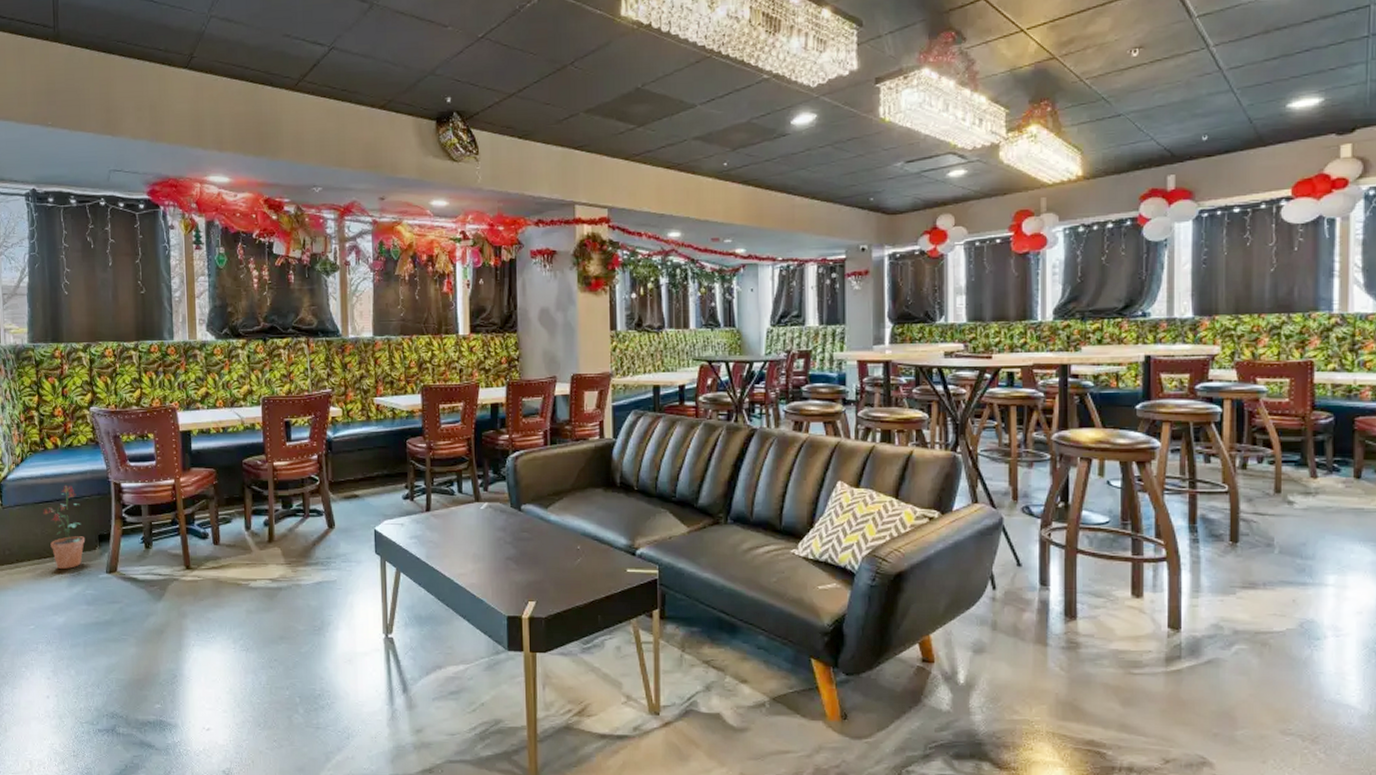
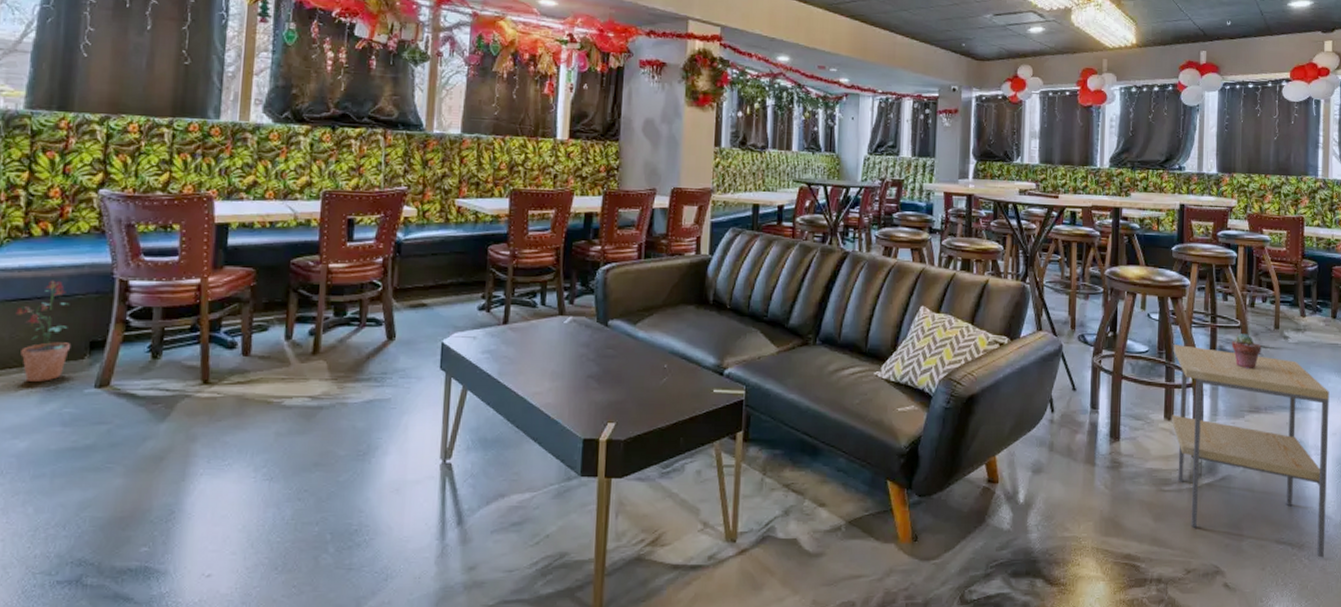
side table: none [1140,513,1352,753] -> present [1171,343,1329,558]
potted succulent: none [1216,500,1257,540] -> present [1231,334,1262,370]

